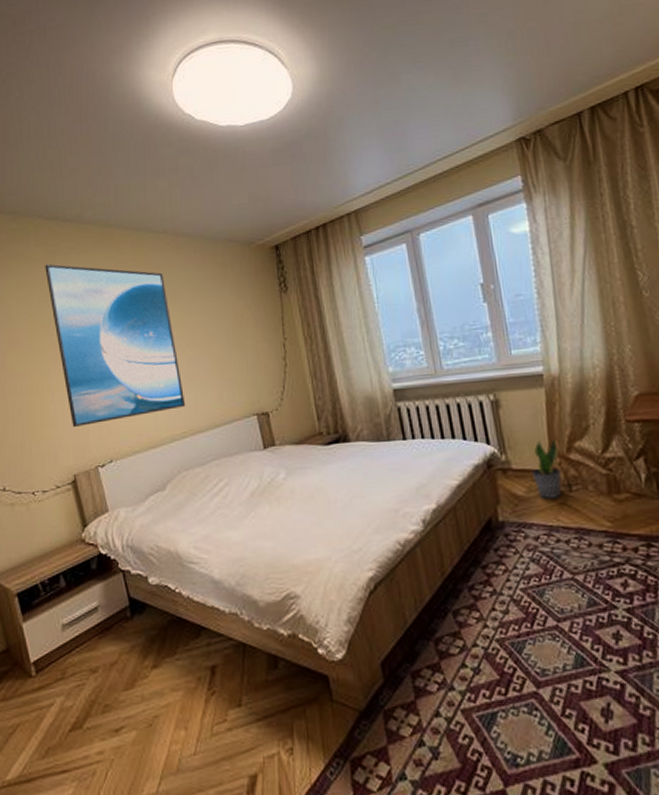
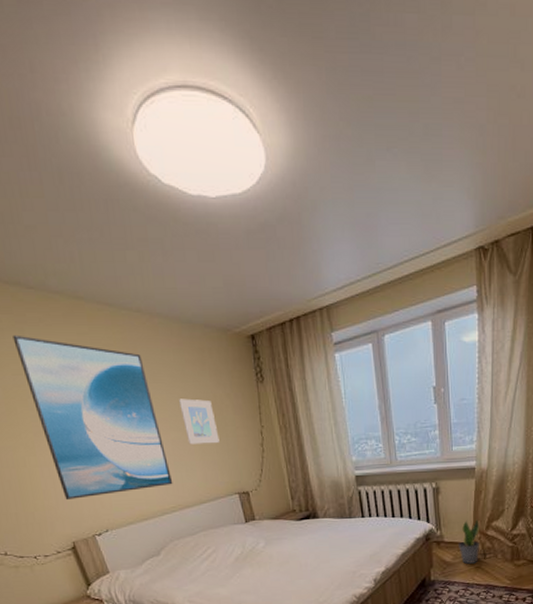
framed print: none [198,314,238,362] -> present [179,398,220,445]

